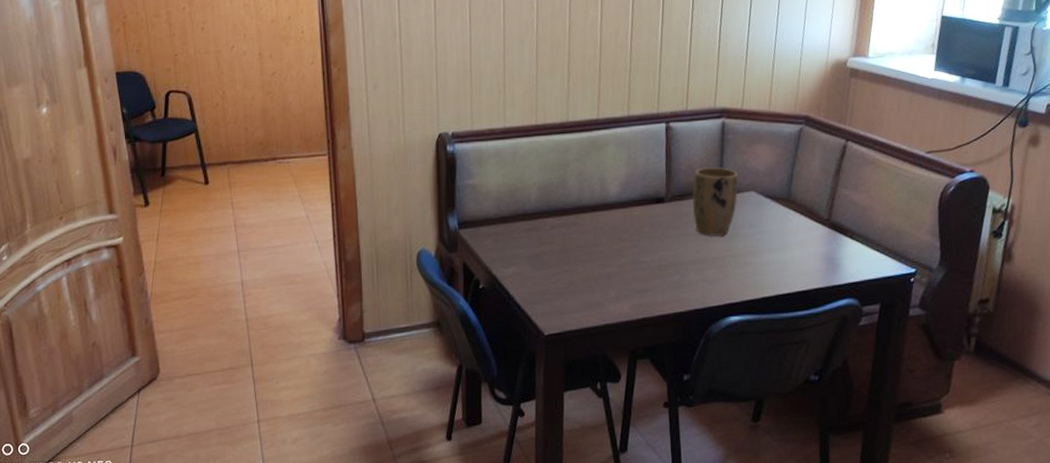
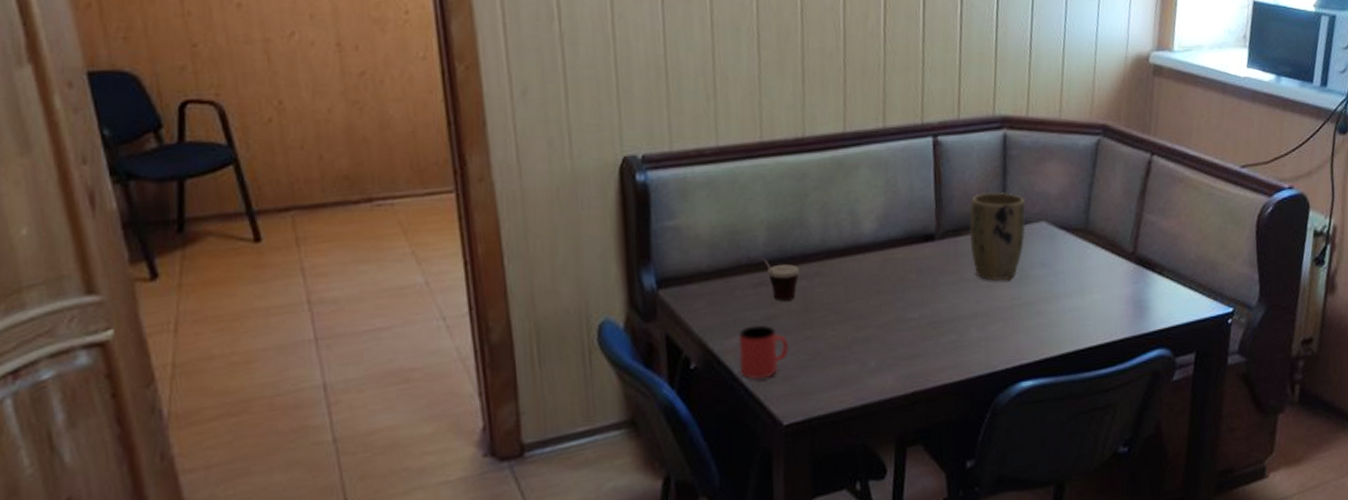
cup: none [514,259,550,300] -> present [738,324,789,380]
cup: none [523,209,560,243] -> present [747,256,799,301]

